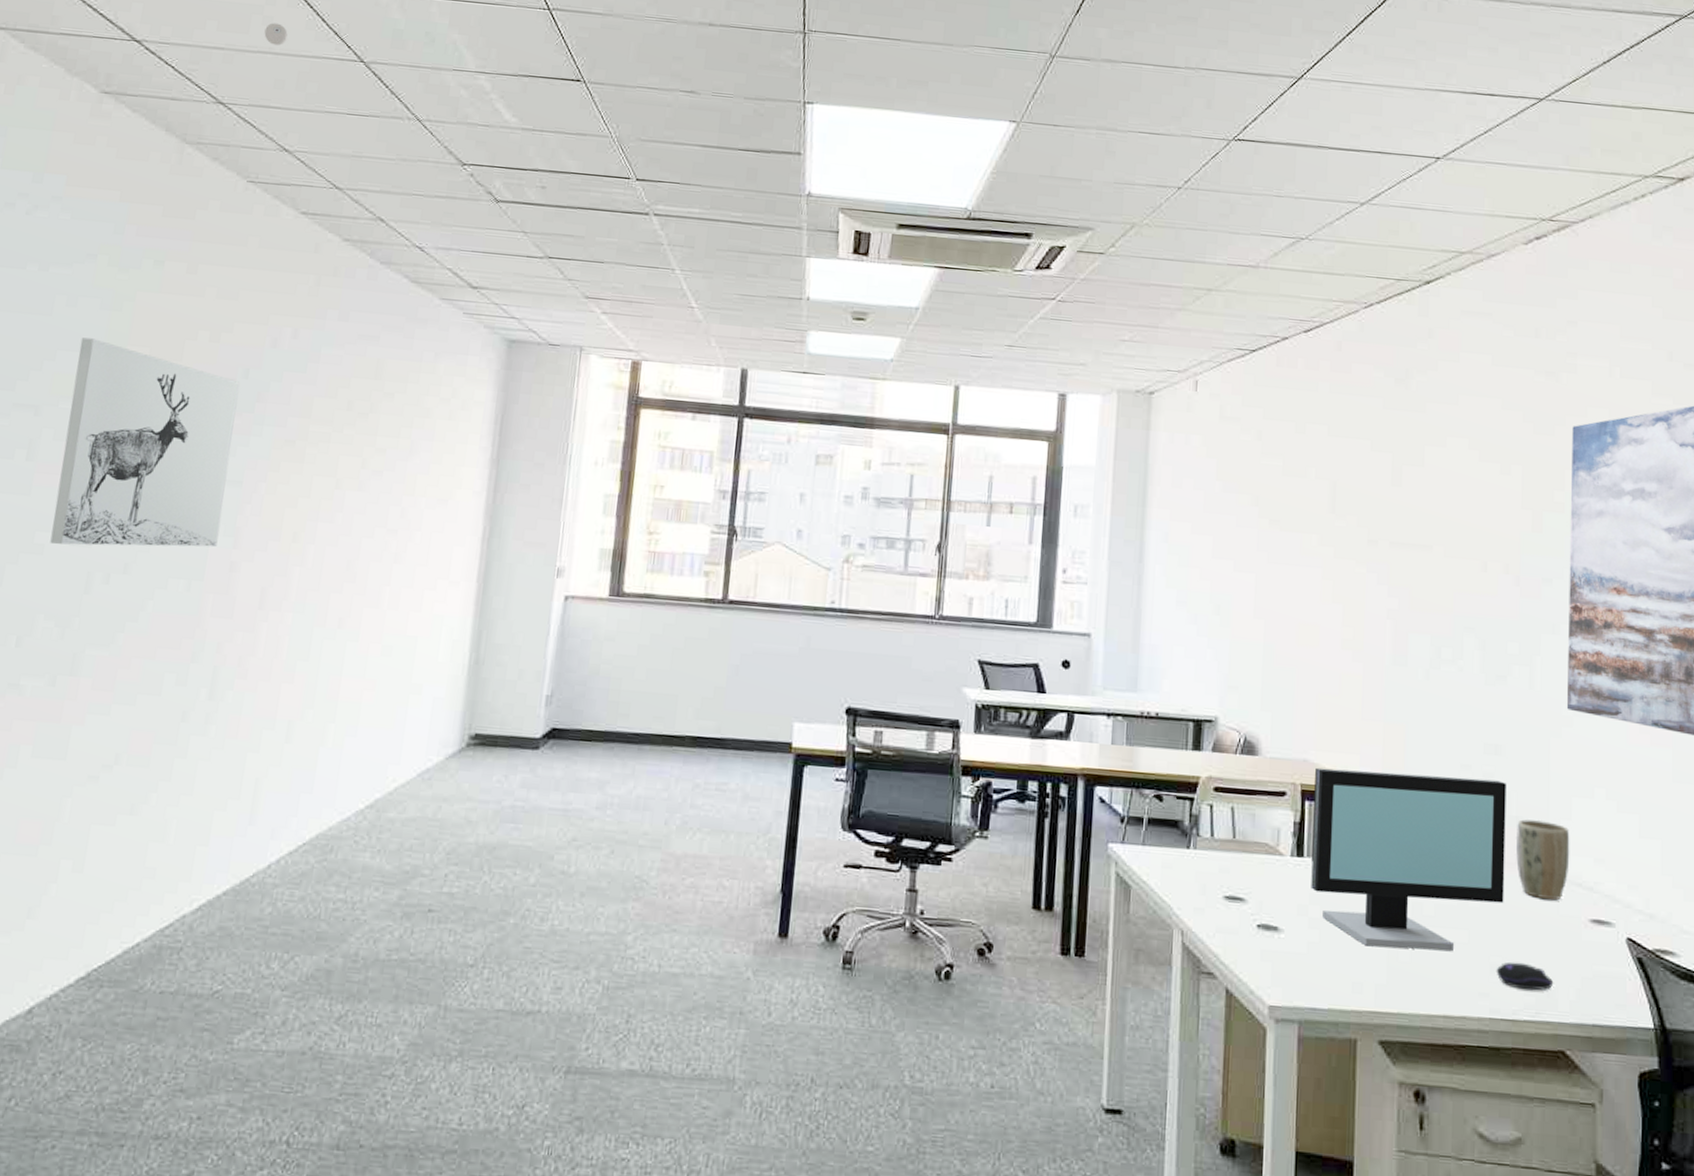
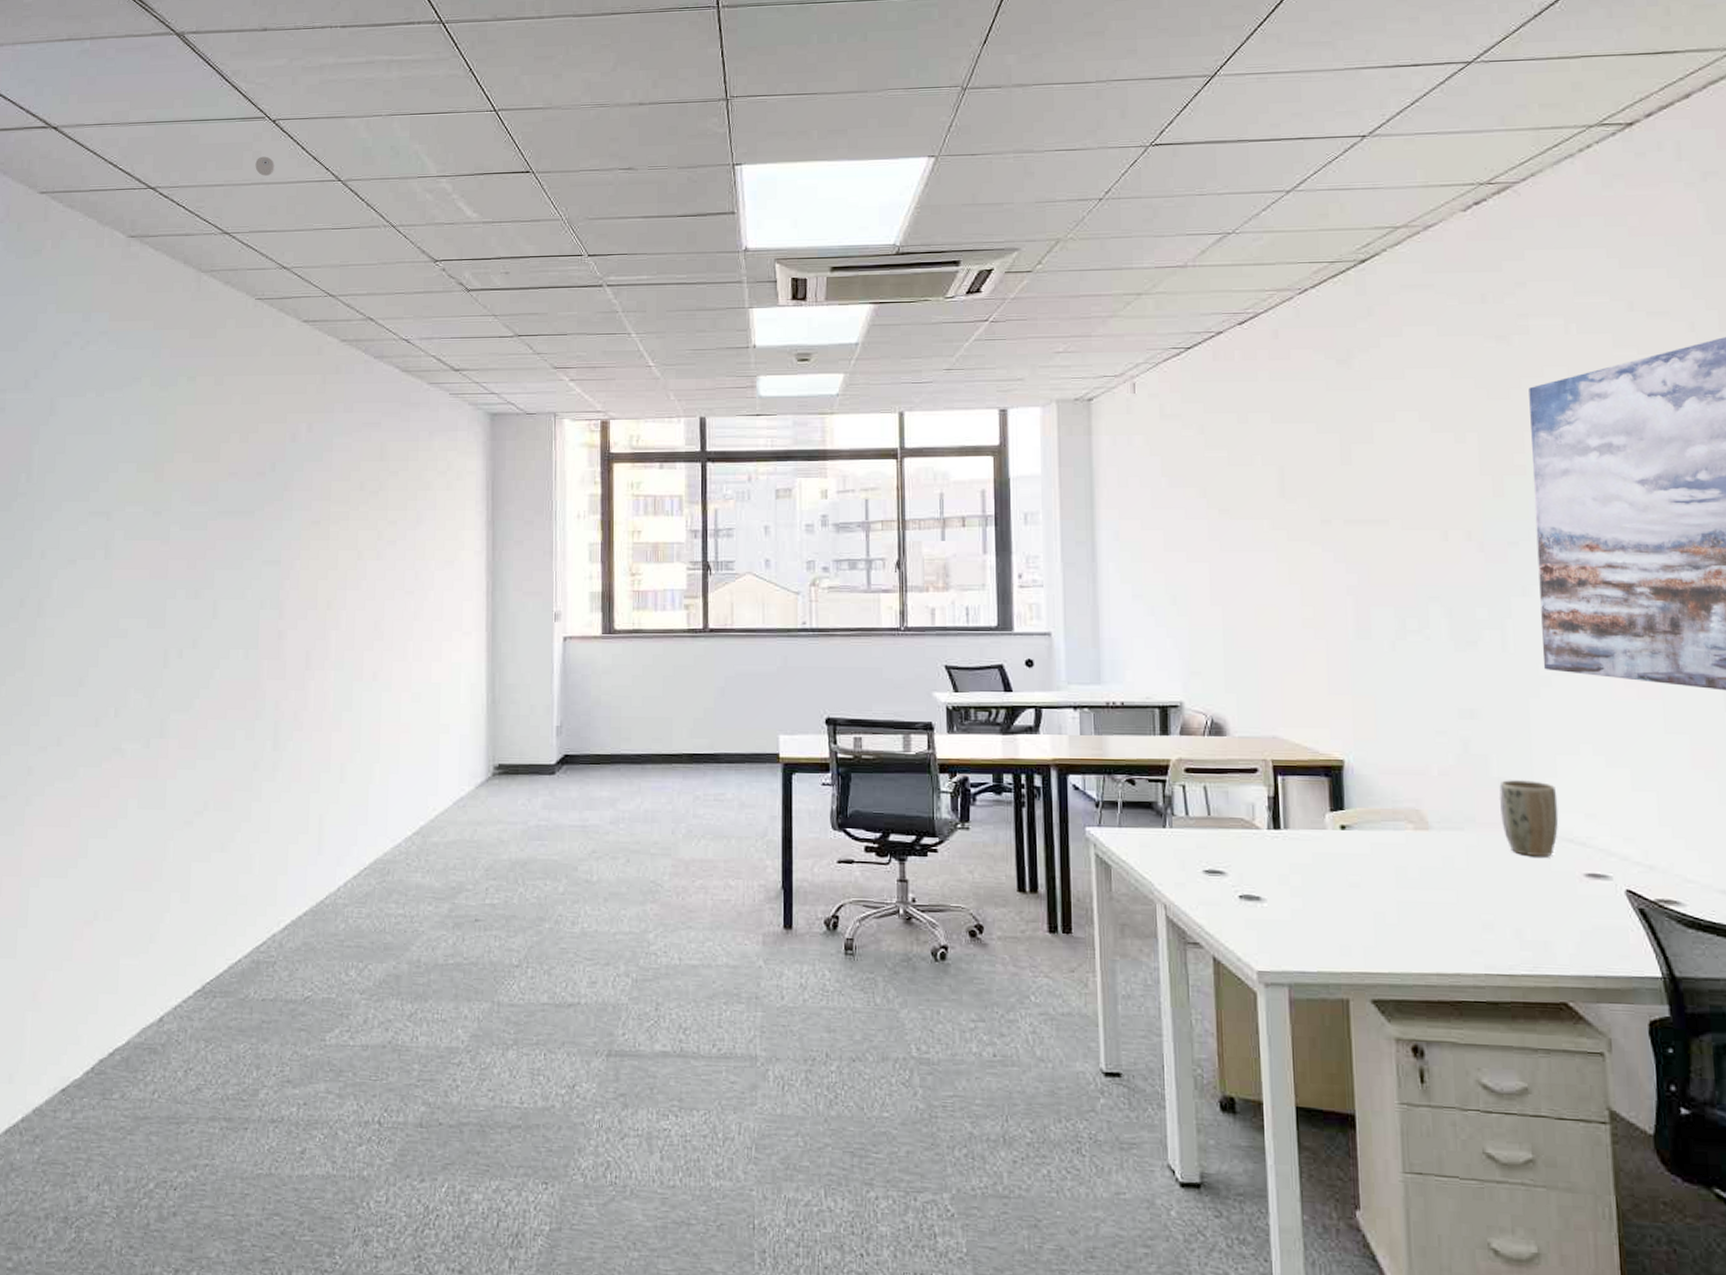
wall art: present [50,337,240,547] -> none [132,450,269,628]
computer monitor: present [1311,767,1506,951] -> none [1285,743,1492,912]
computer mouse: present [1496,961,1554,991] -> none [1488,919,1551,946]

